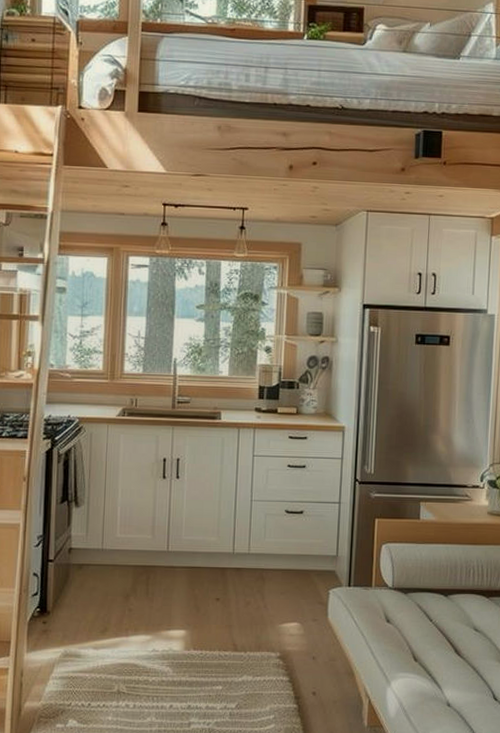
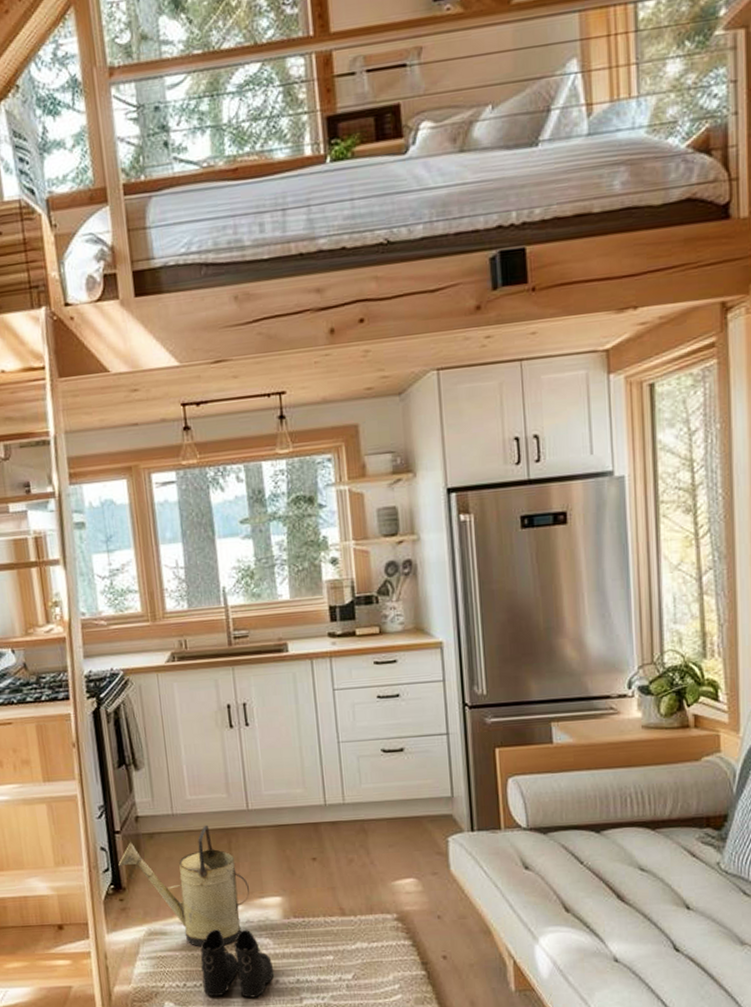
watering can: none [47,561,159,671] -> present [118,824,249,947]
boots: none [105,655,170,720] -> present [200,929,274,998]

